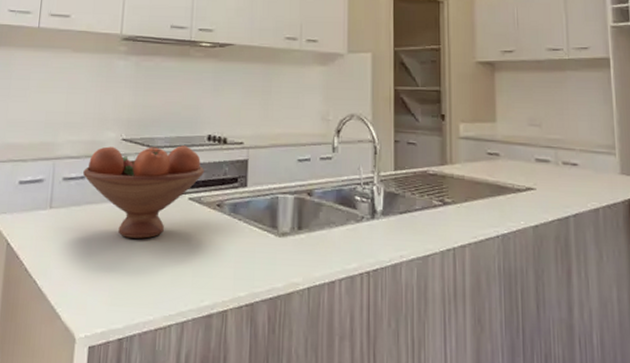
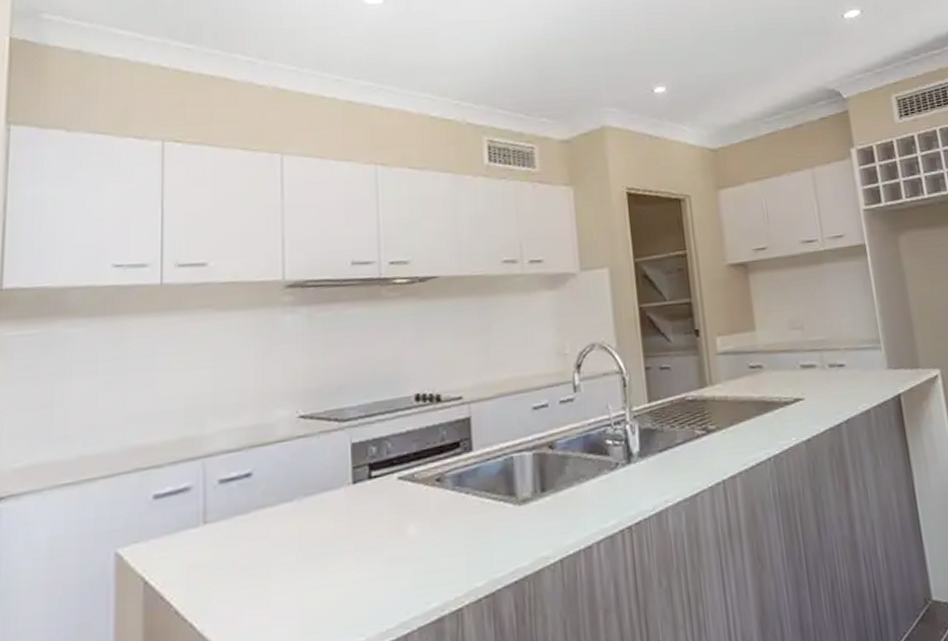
fruit bowl: present [83,145,204,239] -> none [248,412,415,543]

